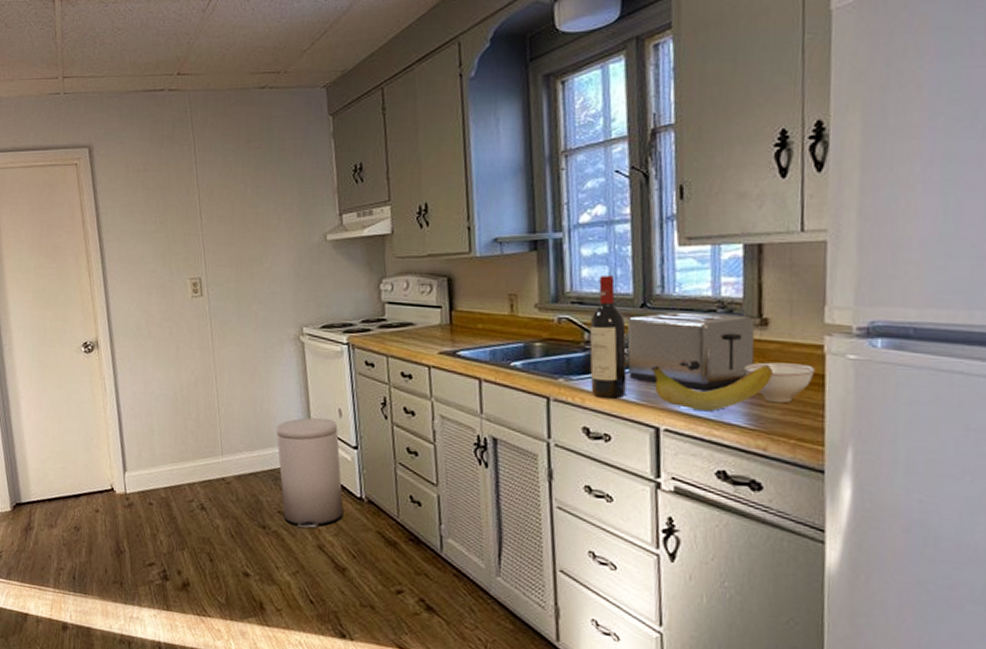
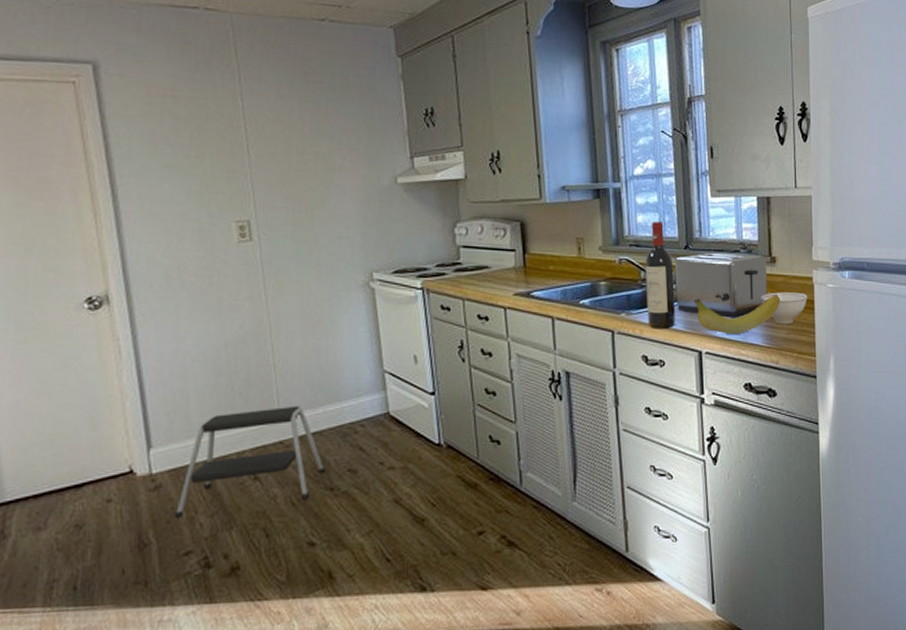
step stool: none [141,447,259,534] -> present [174,405,326,519]
pedal bin: present [276,417,344,529] -> none [344,365,421,484]

